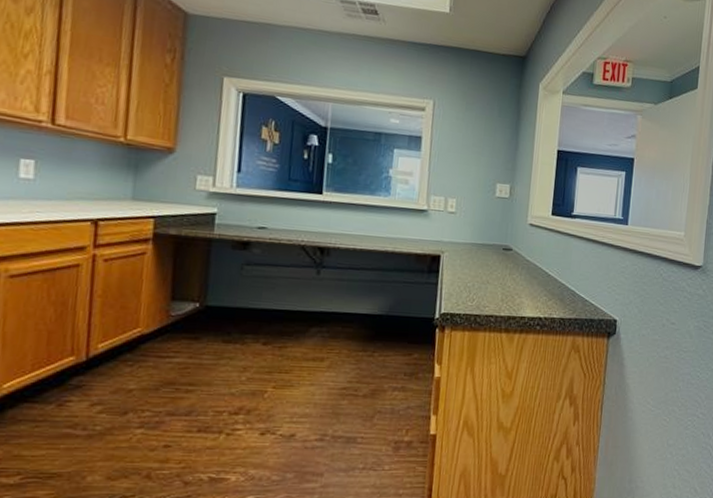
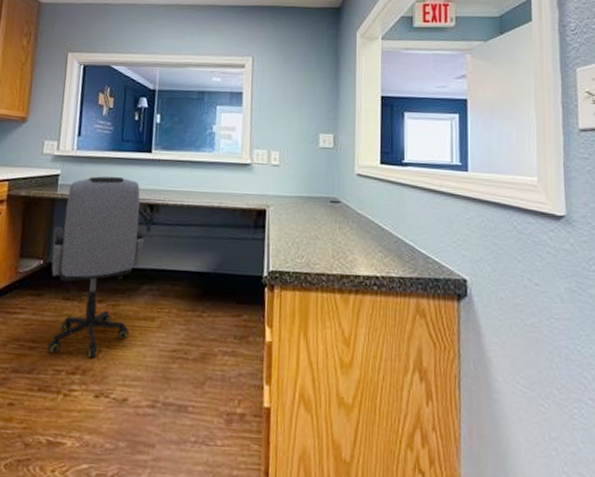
office chair: none [207,216,314,398] -> present [47,176,144,358]

